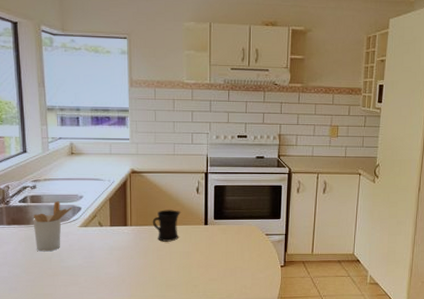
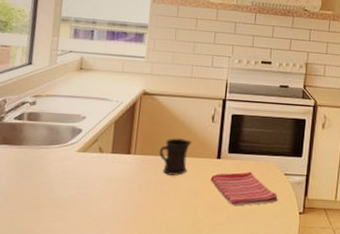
utensil holder: present [33,201,73,252] -> none [24,120,73,179]
dish towel: none [200,234,261,264] -> present [210,171,278,206]

